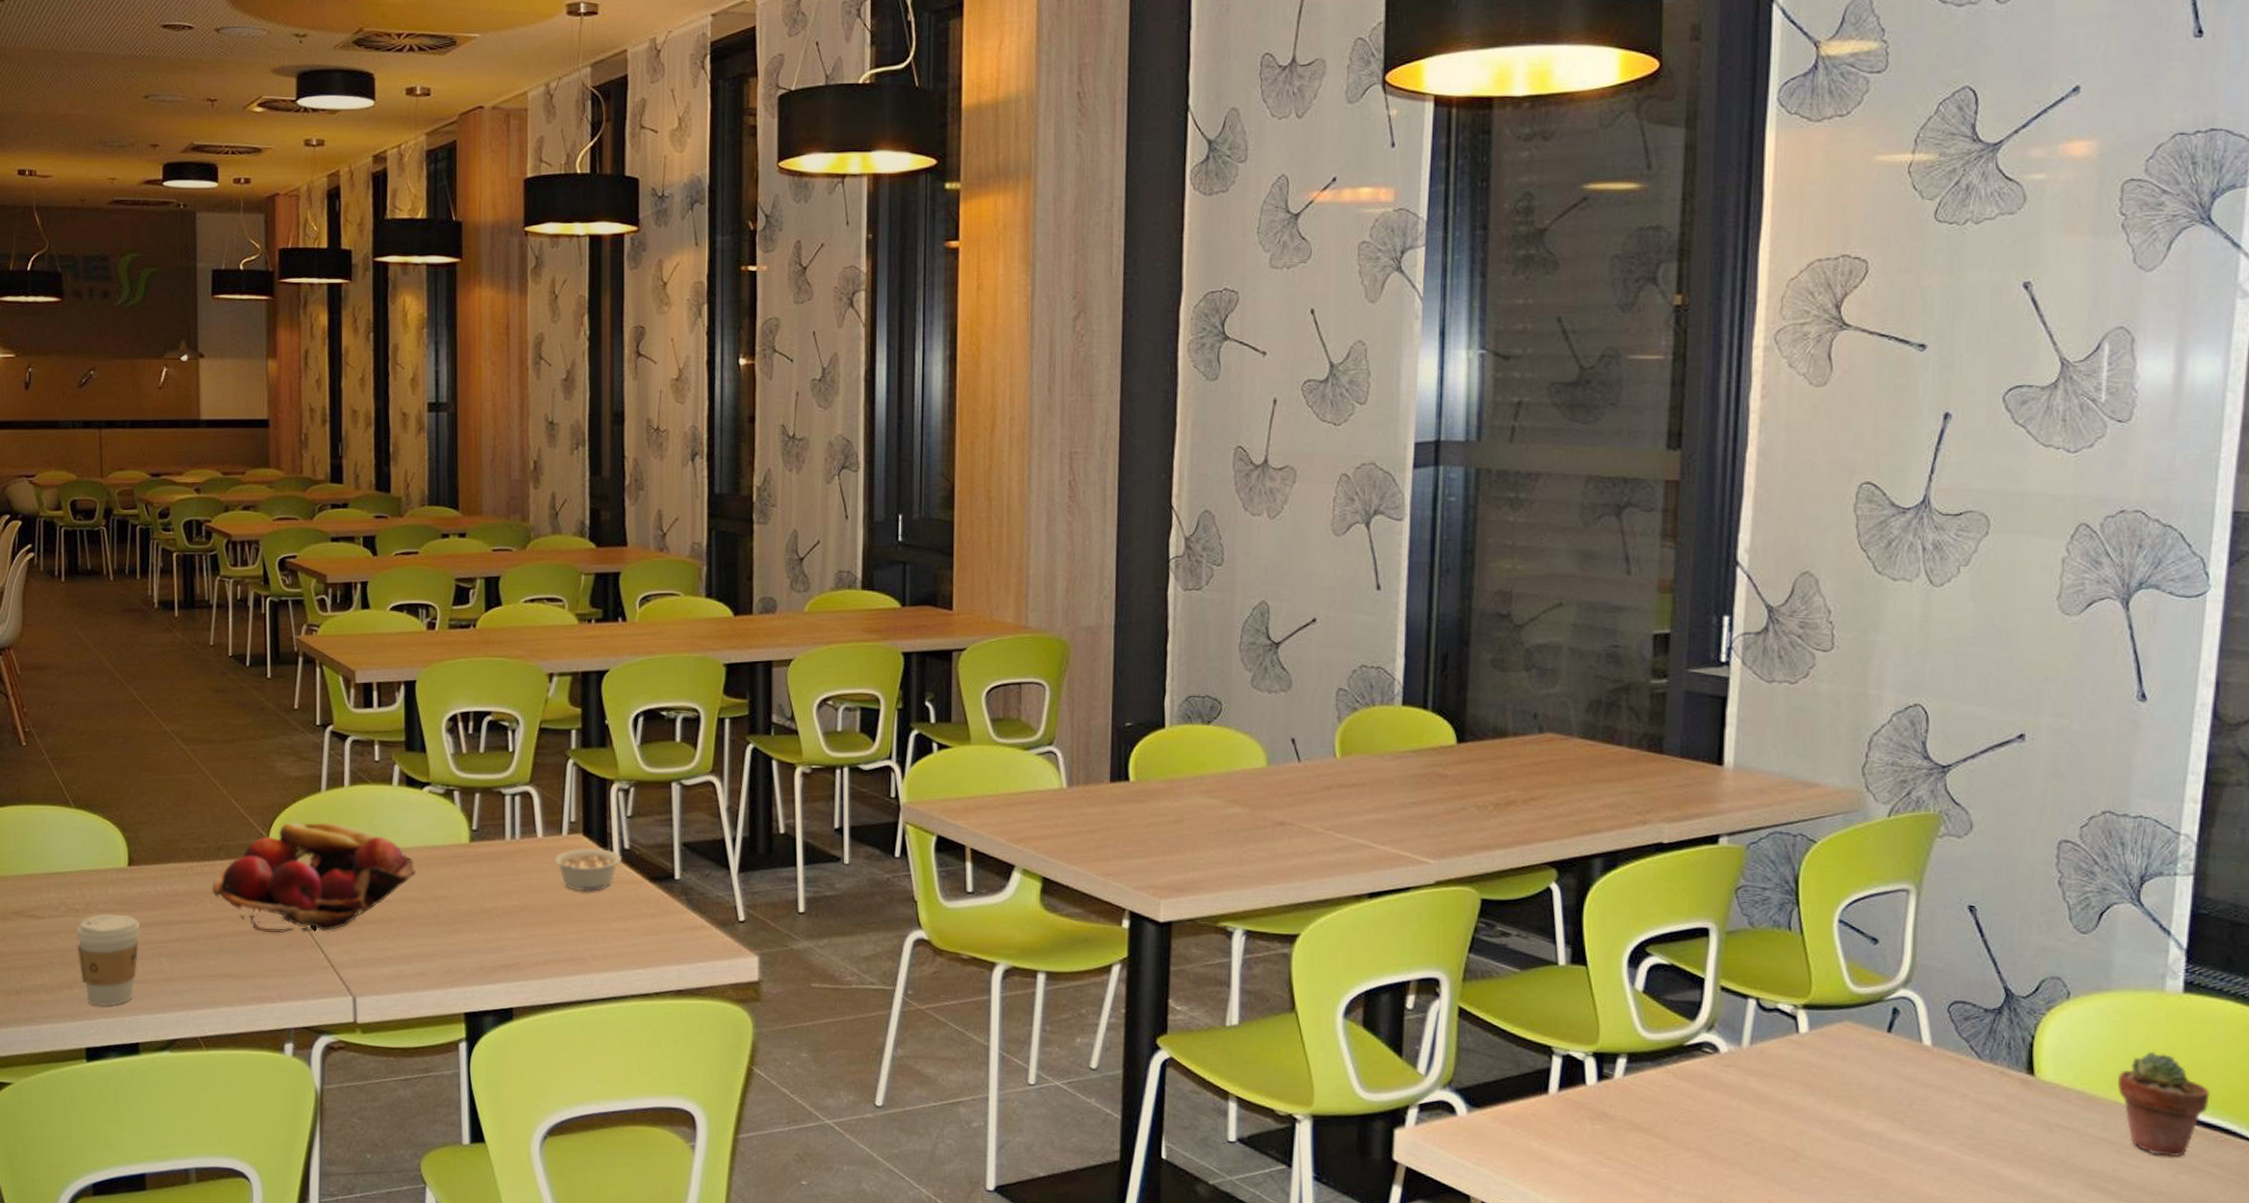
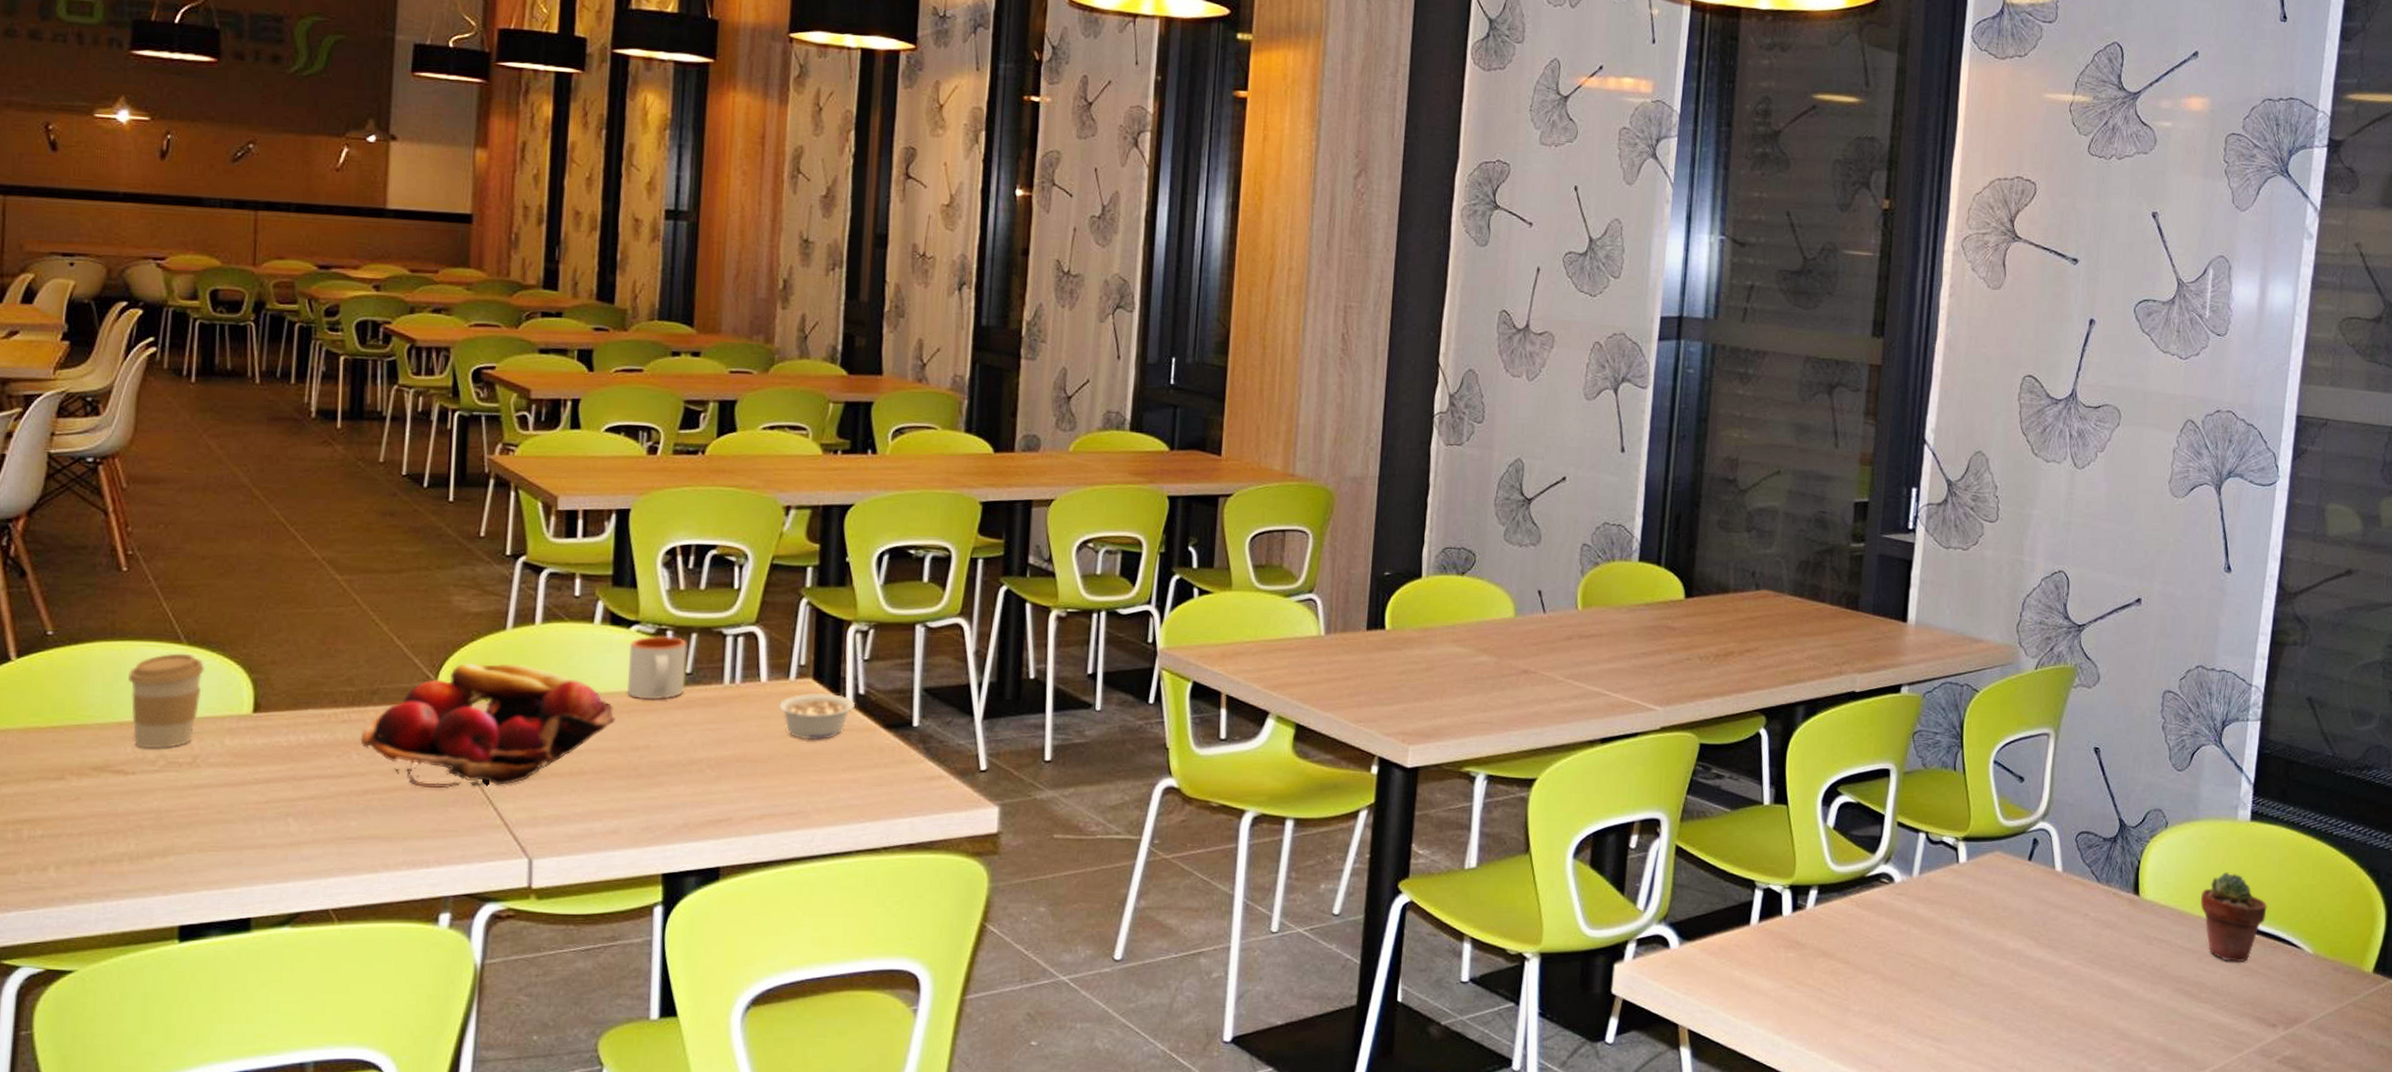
coffee cup: none [33,815,89,897] -> present [128,653,204,749]
coffee cup: present [76,913,141,1007] -> none [176,768,264,877]
mug: none [424,795,472,854] -> present [627,635,687,700]

